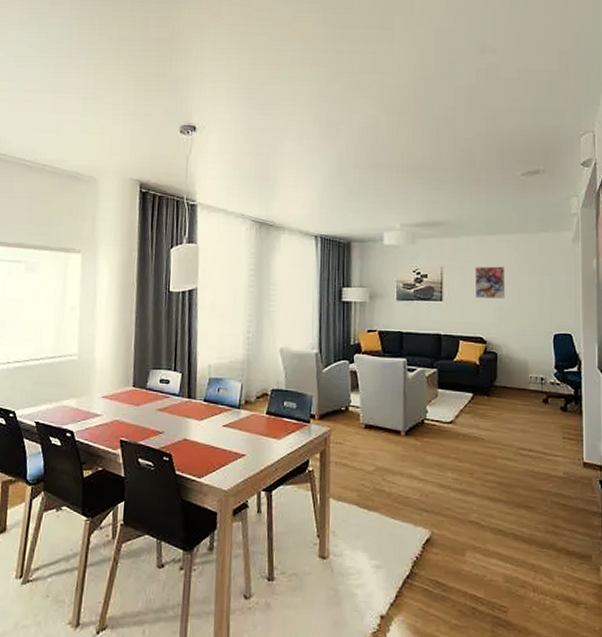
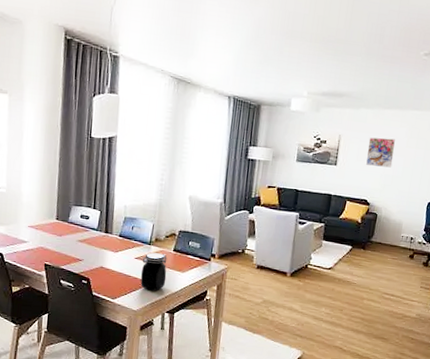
jar: none [230,418,260,465] -> present [141,252,167,291]

